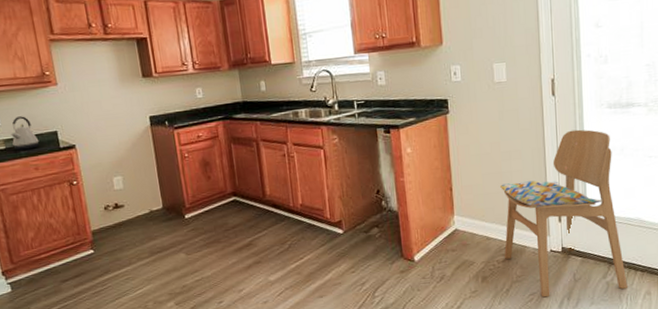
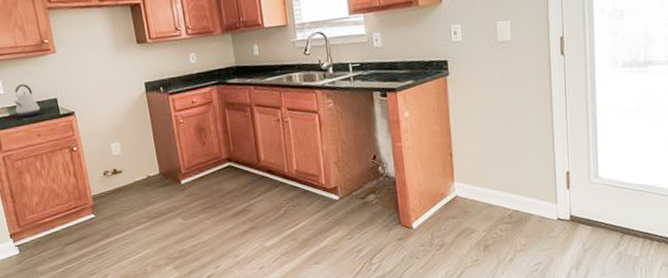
dining chair: present [500,129,627,298] -> none [504,90,642,268]

